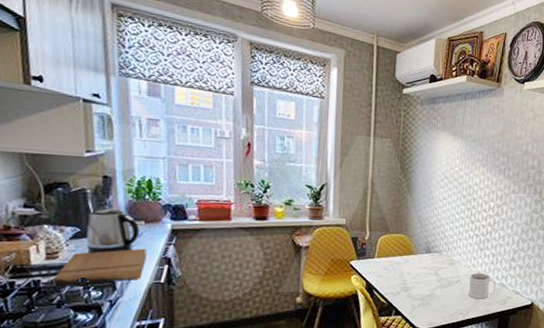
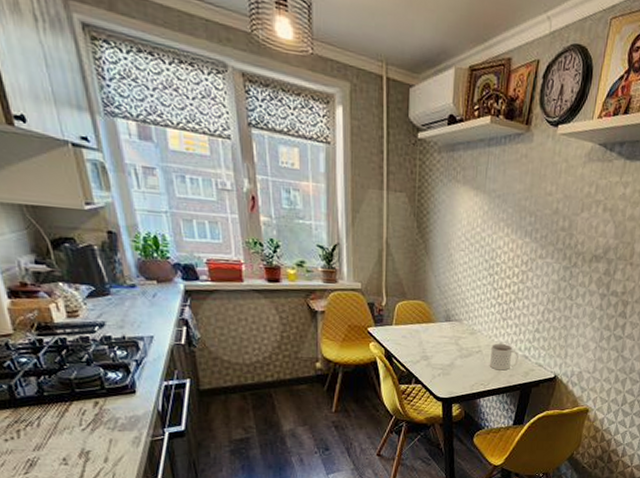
cutting board: present [54,248,147,288] -> none [79,309,164,346]
kettle: present [86,208,139,254] -> none [99,266,153,313]

